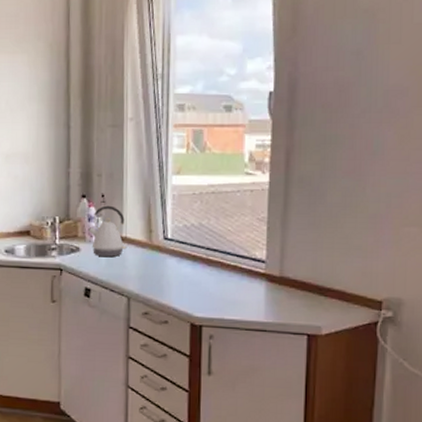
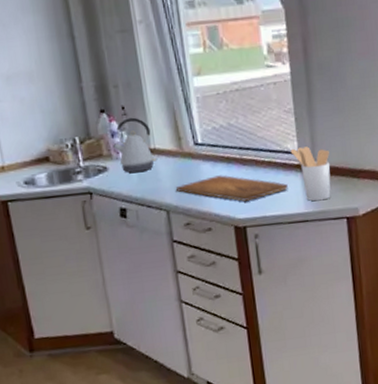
cutting board: none [139,271,250,301] -> present [175,175,288,201]
utensil holder: none [258,256,298,313] -> present [290,146,331,202]

